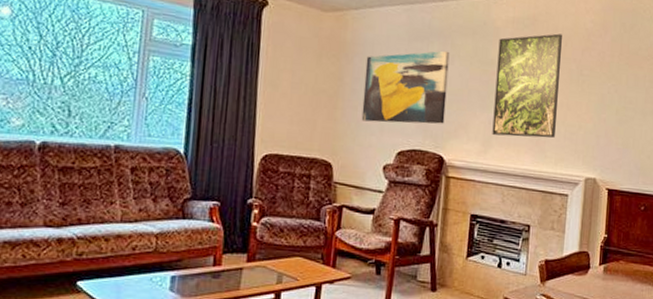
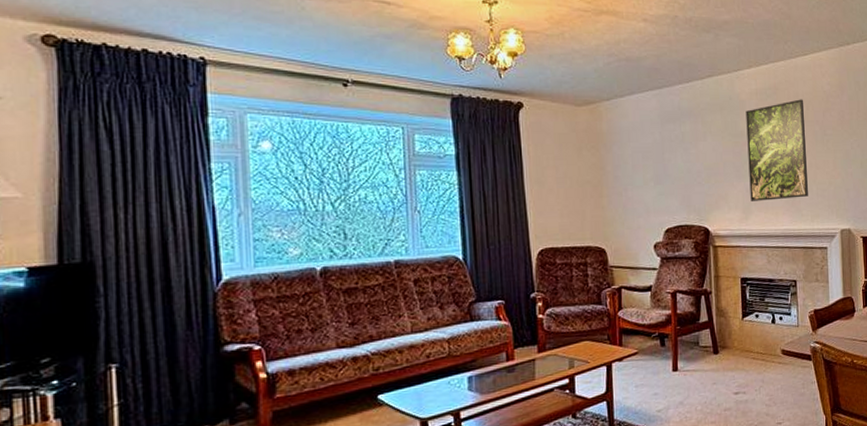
wall art: present [361,50,450,124] -> none [624,129,705,205]

